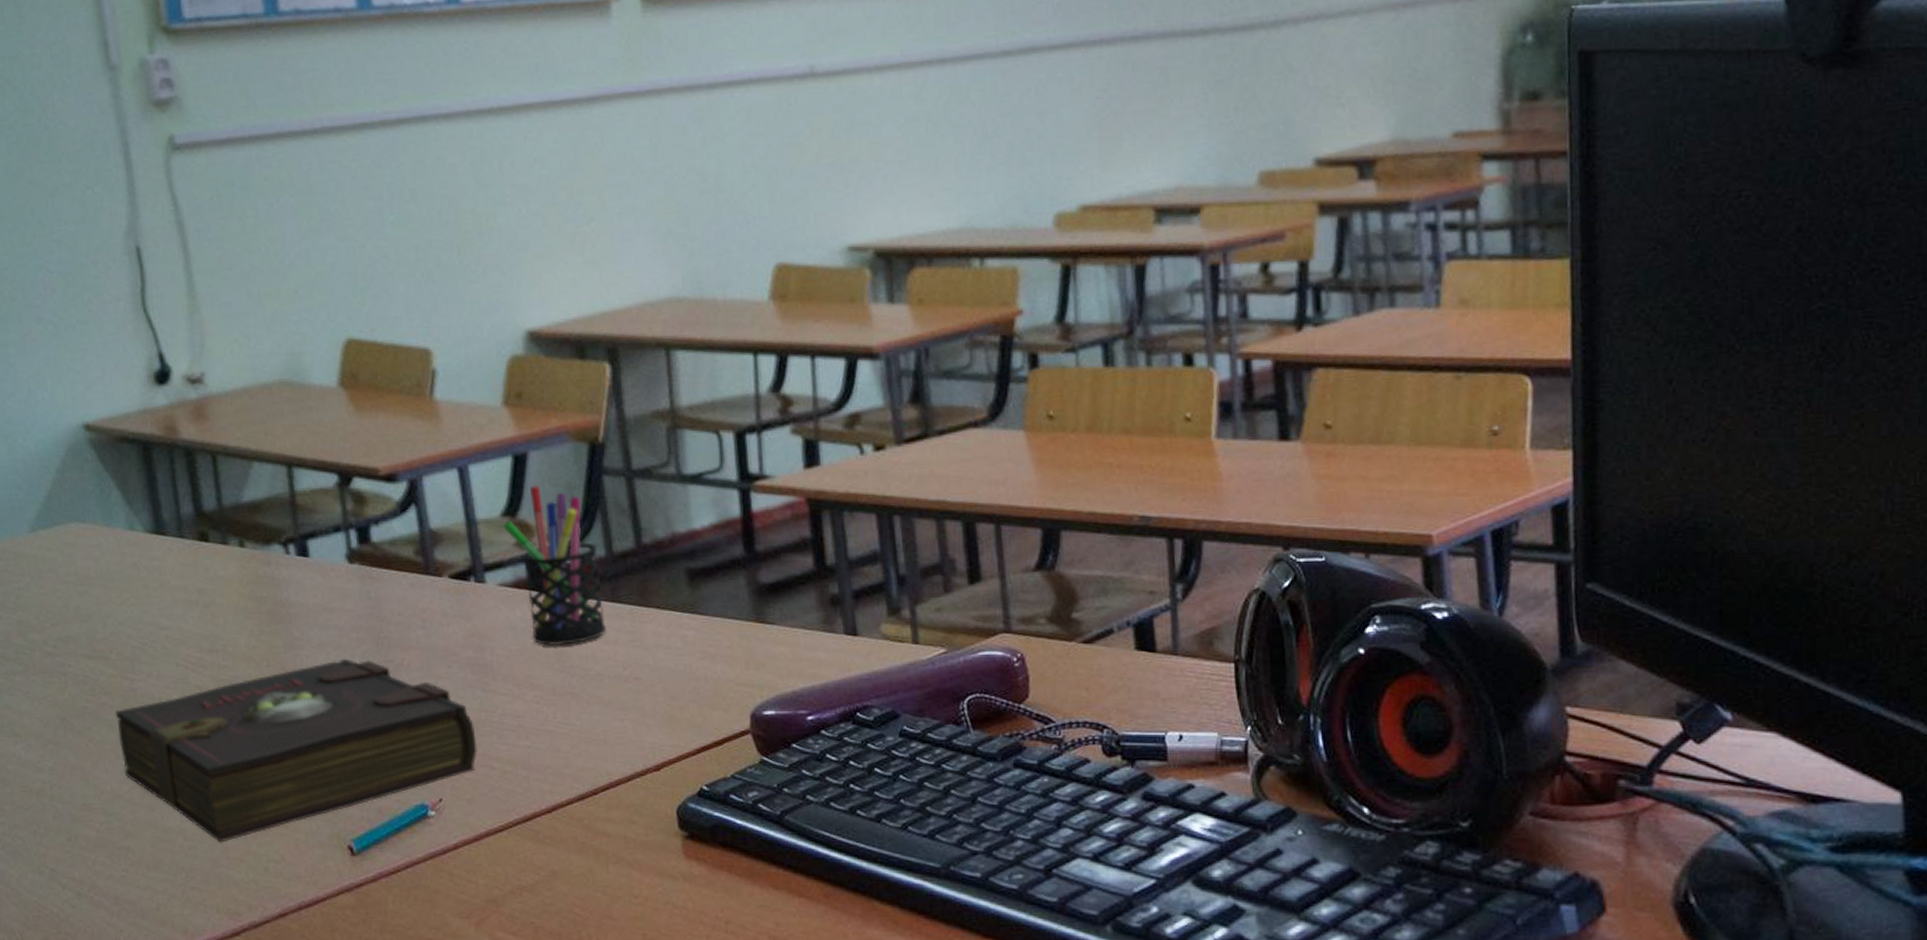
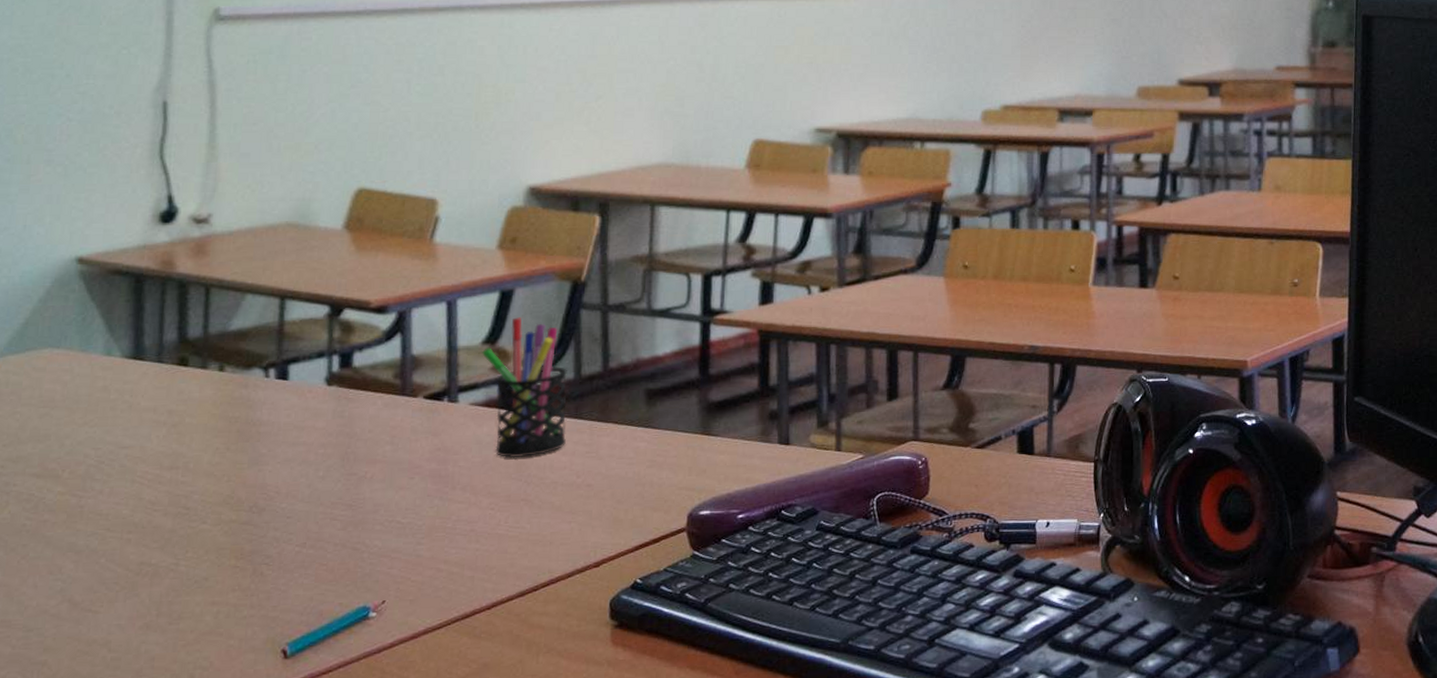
book: present [114,658,478,843] -> none [54,472,428,653]

